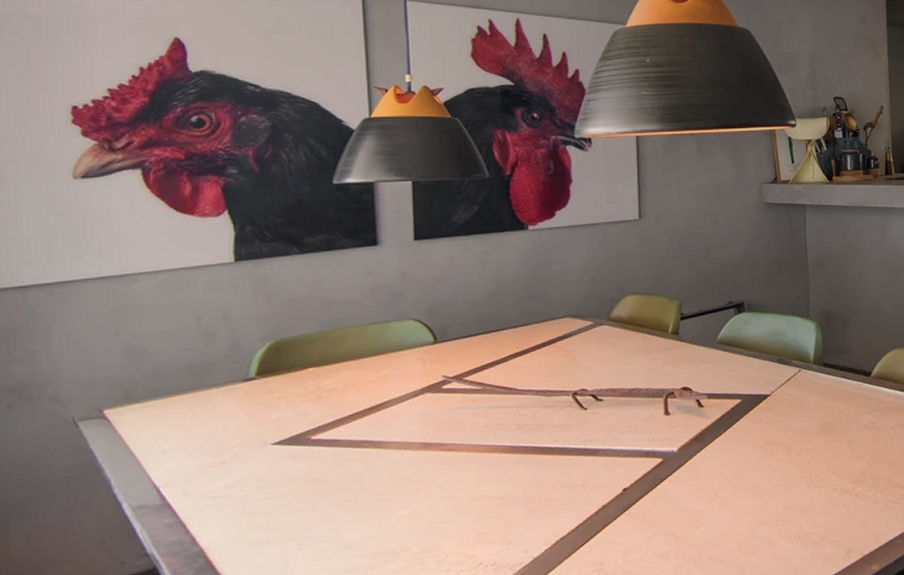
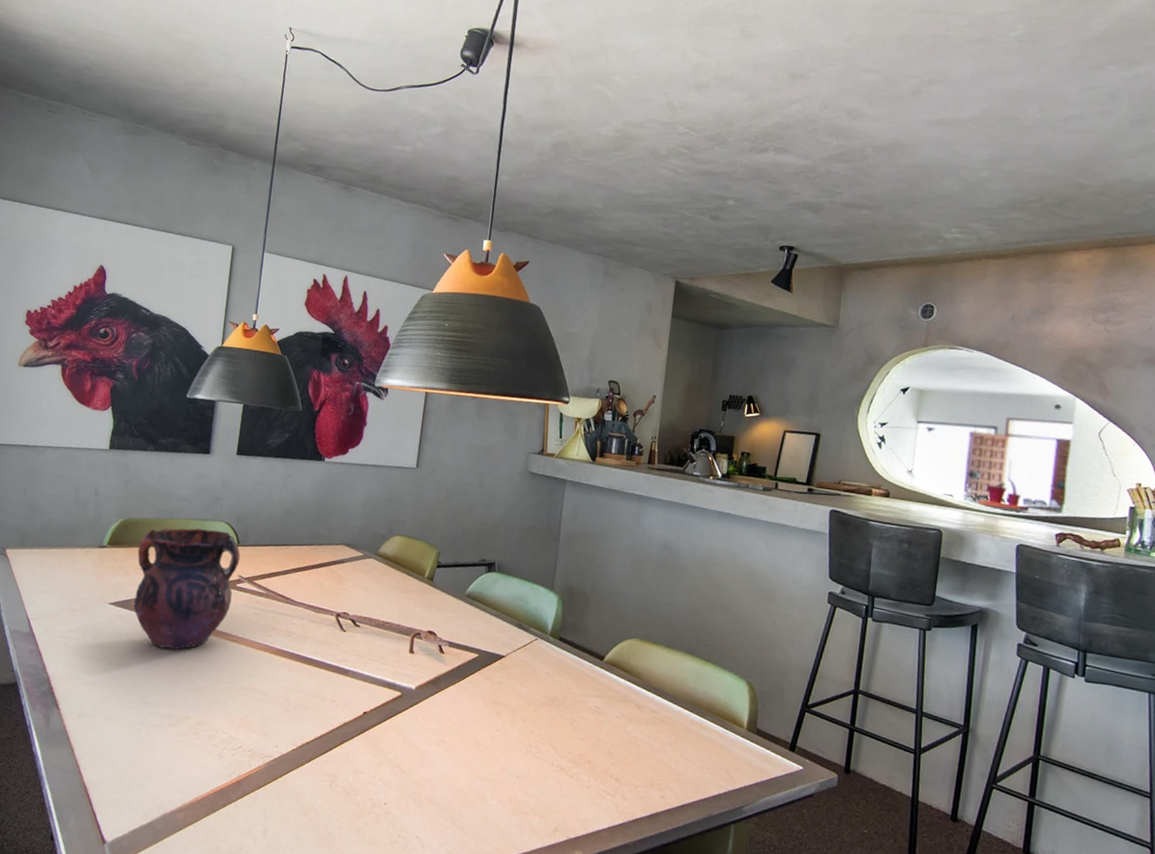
vase: none [300,330,441,480] -> present [133,528,241,650]

